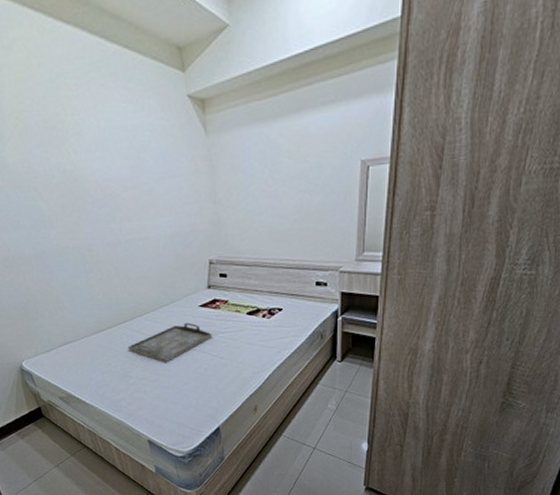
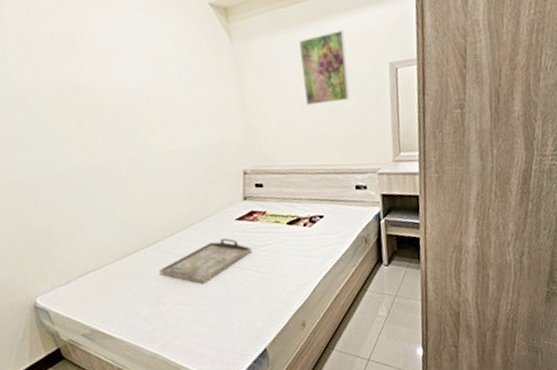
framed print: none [271,125,318,200] -> present [298,30,349,105]

